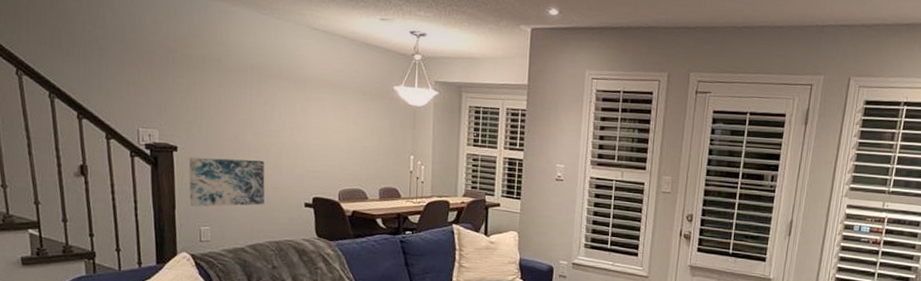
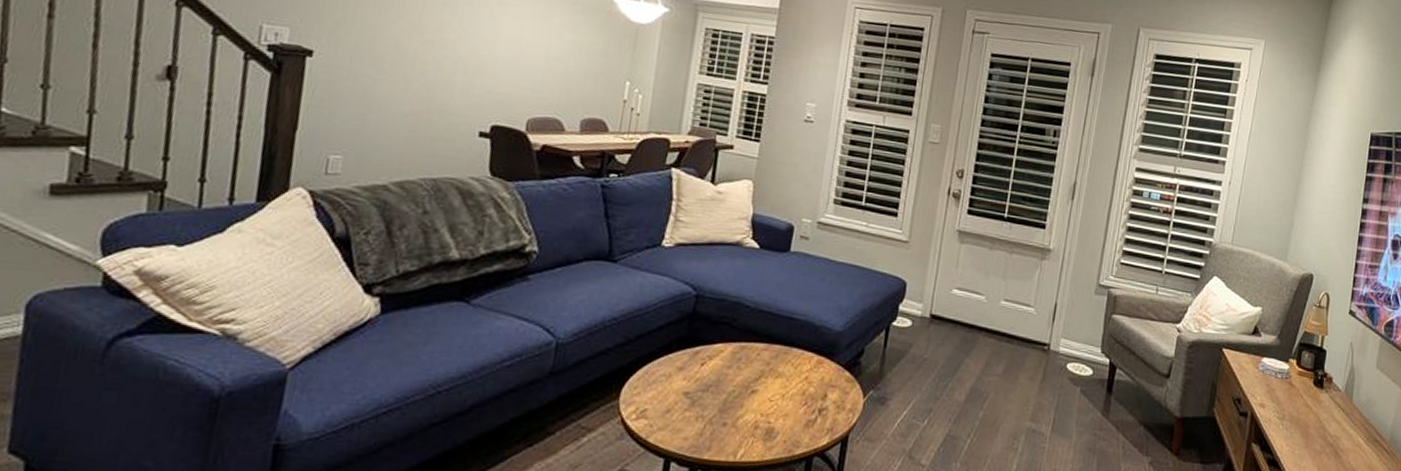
wall art: present [189,157,265,207] -> none [318,66,432,132]

